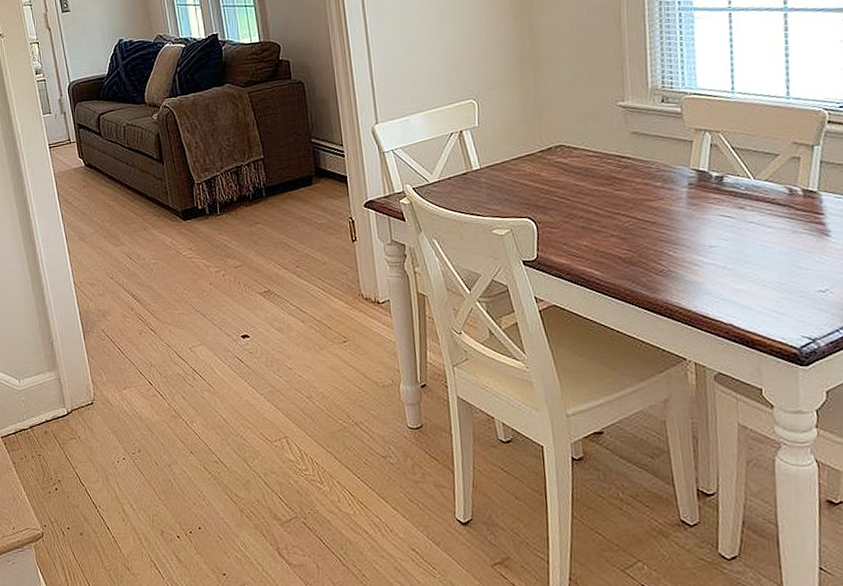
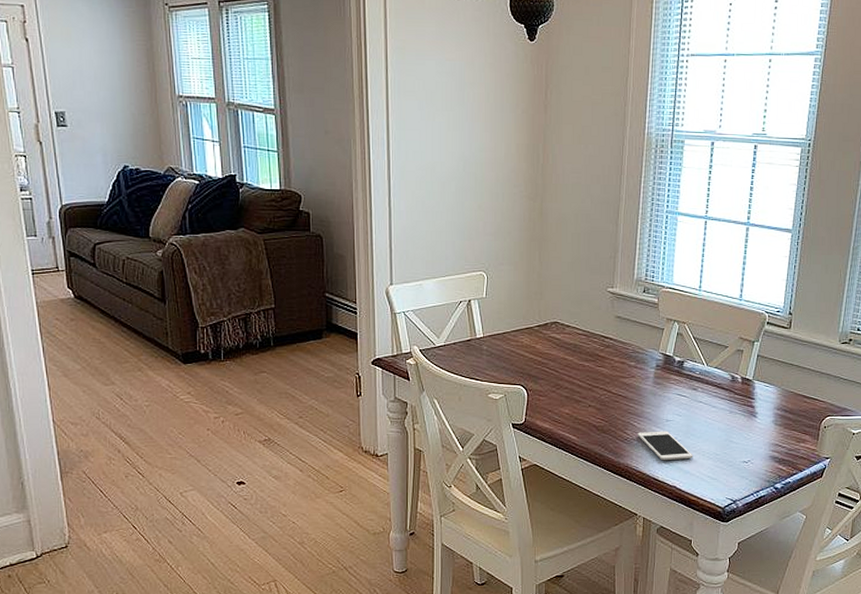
cell phone: none [675,259,751,295] -> present [637,431,693,461]

